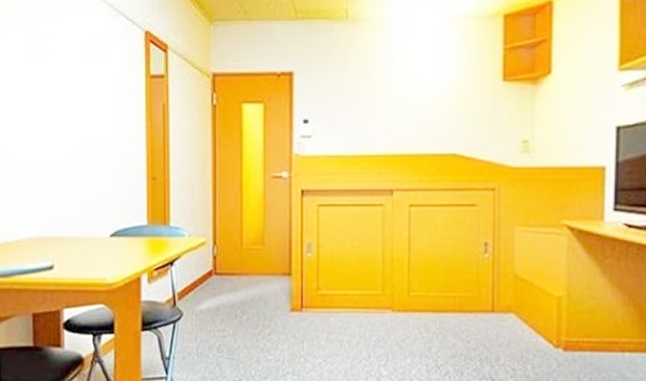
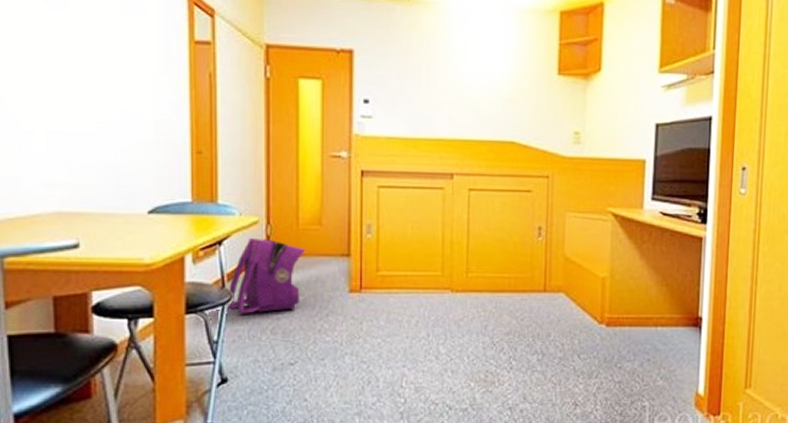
backpack: none [178,259,249,332] -> present [227,238,306,314]

